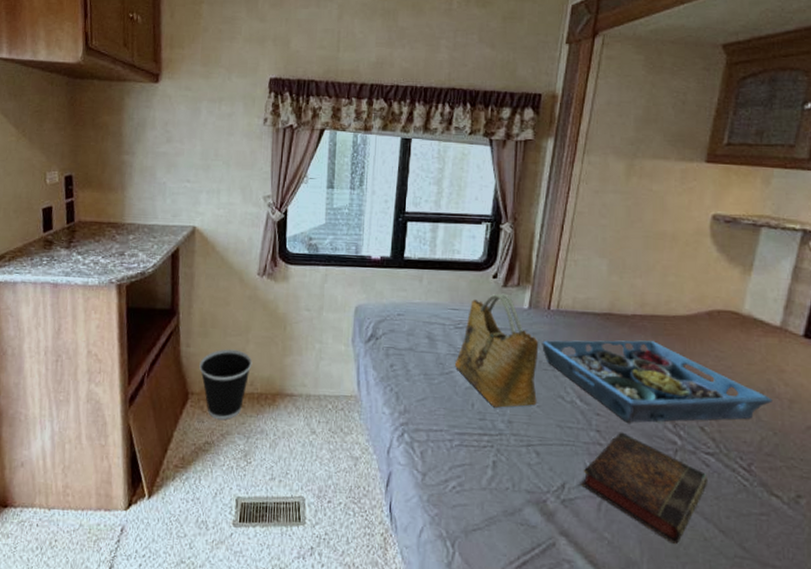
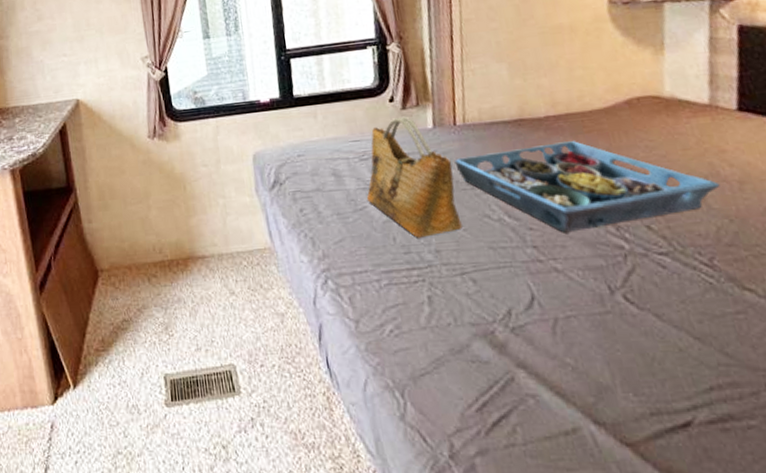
wastebasket: present [199,349,252,421] -> none [104,218,158,295]
book: present [581,432,707,545] -> none [528,244,669,361]

